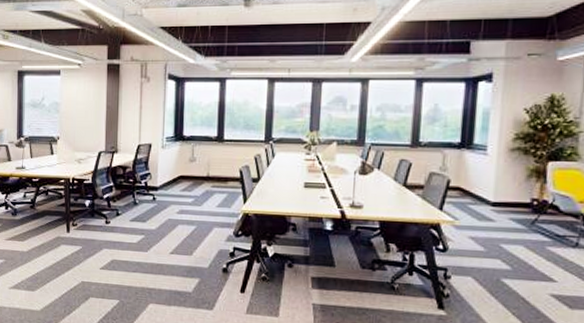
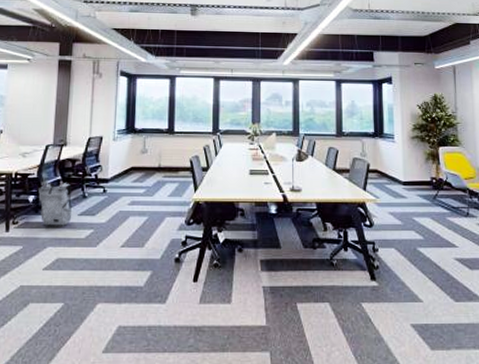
backpack: none [93,189,124,230] -> present [38,183,72,226]

